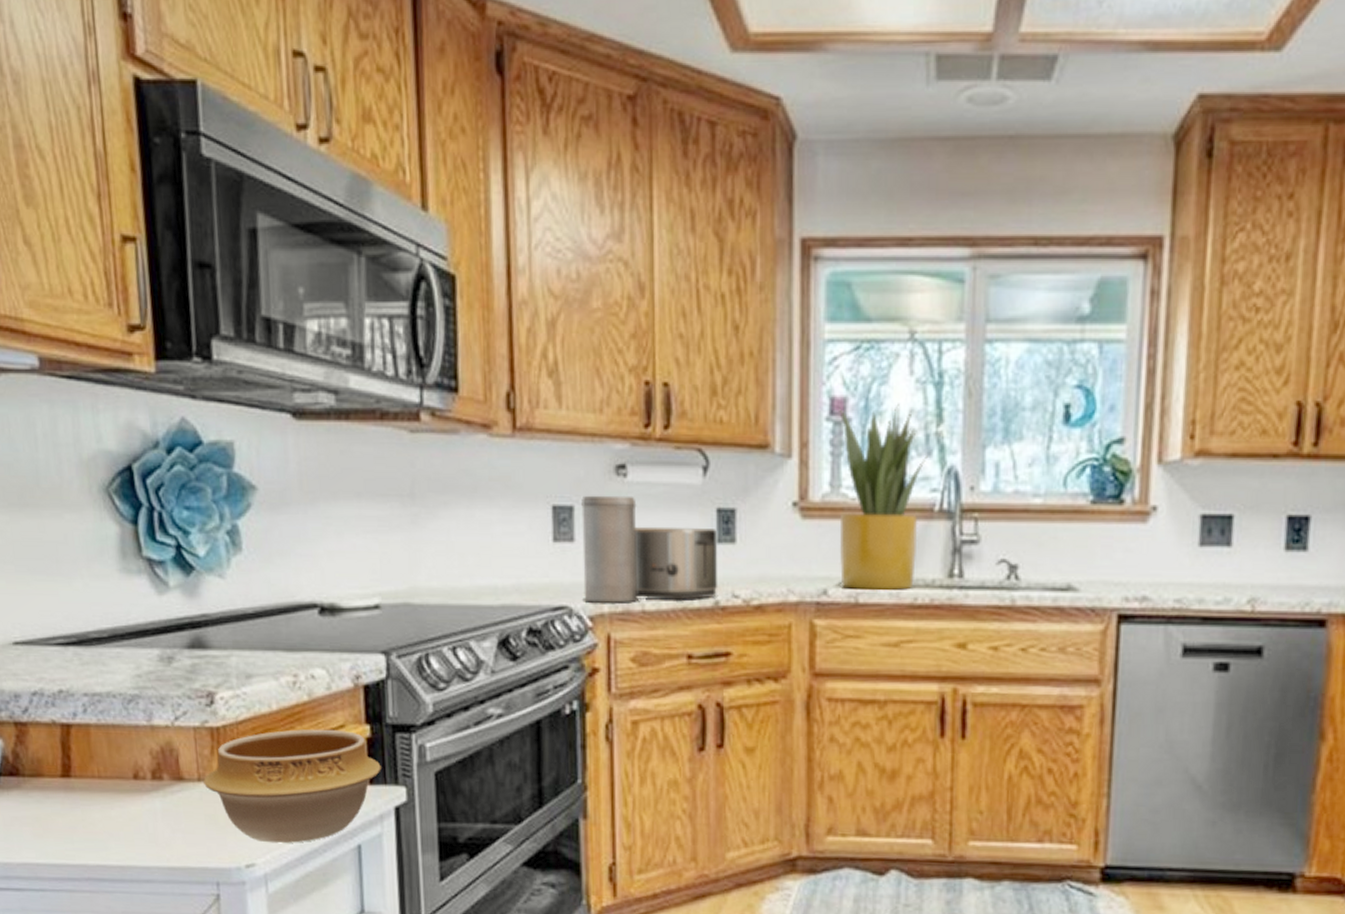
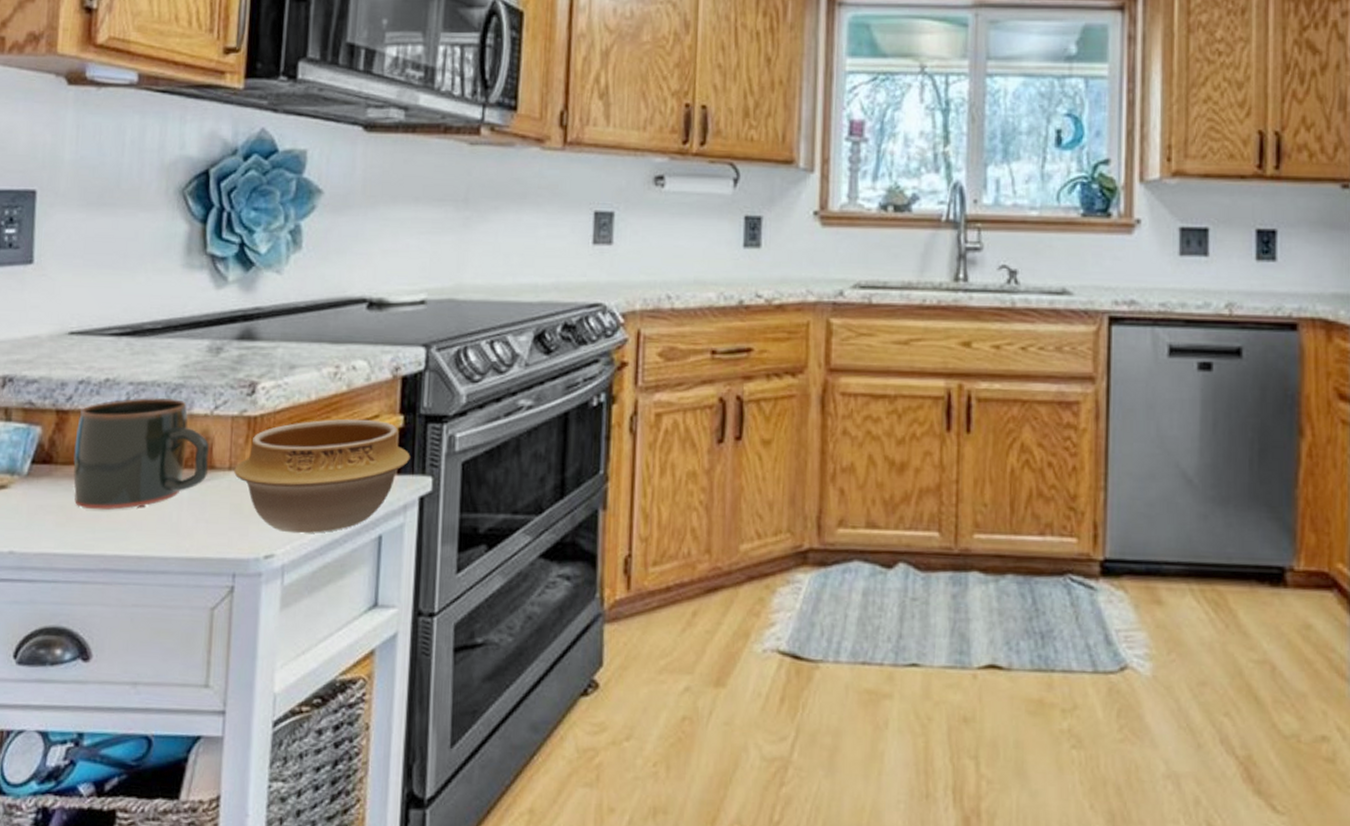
mug: none [38,708,178,822] -> present [73,397,210,510]
canister: present [581,495,639,605] -> none [618,202,672,303]
toaster: present [634,526,718,600] -> none [666,231,745,299]
planter: present [839,403,928,590] -> none [854,126,936,292]

